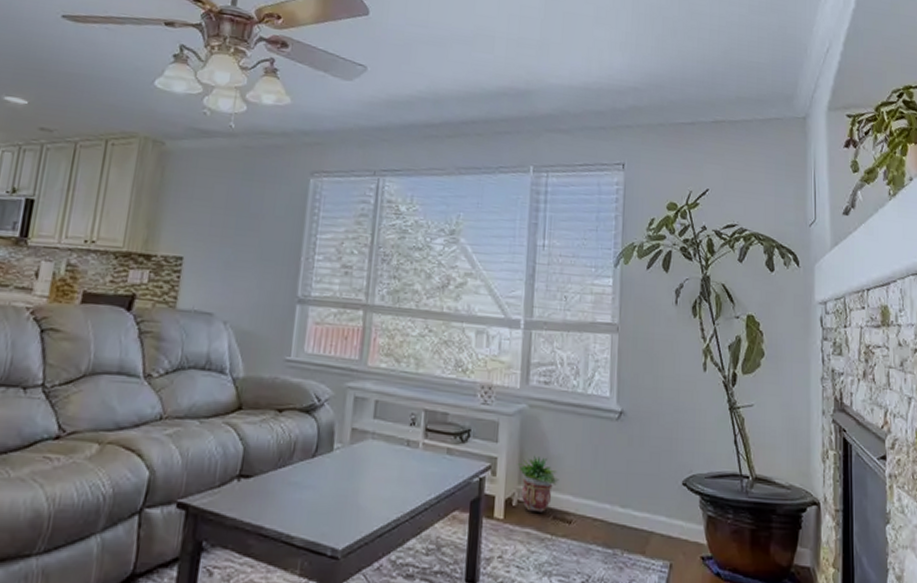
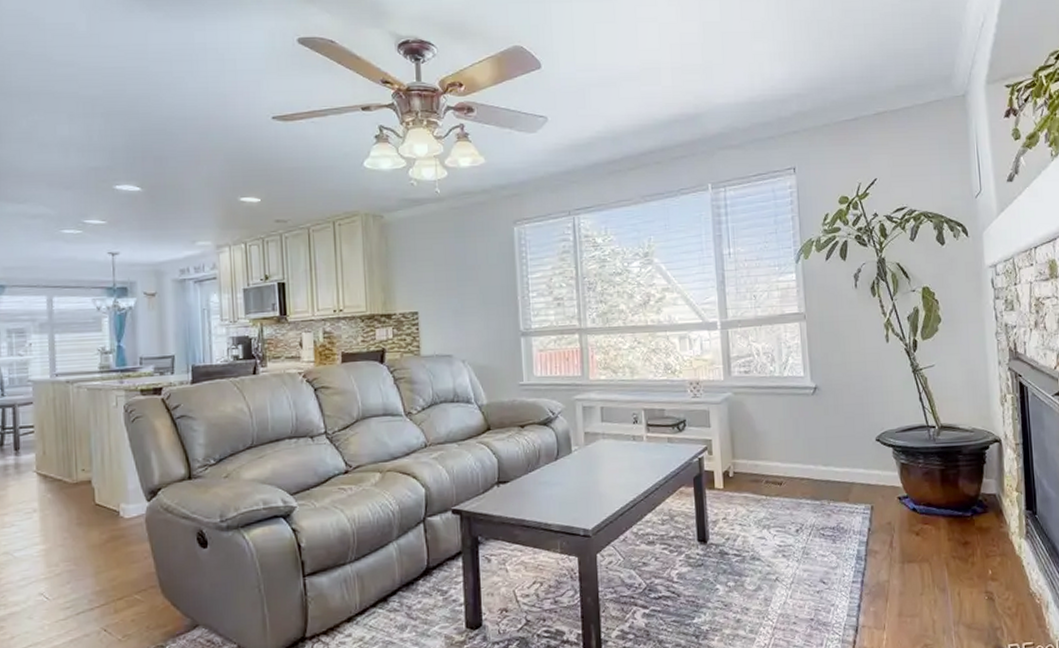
potted plant: present [517,455,559,512] -> none [729,433,767,480]

